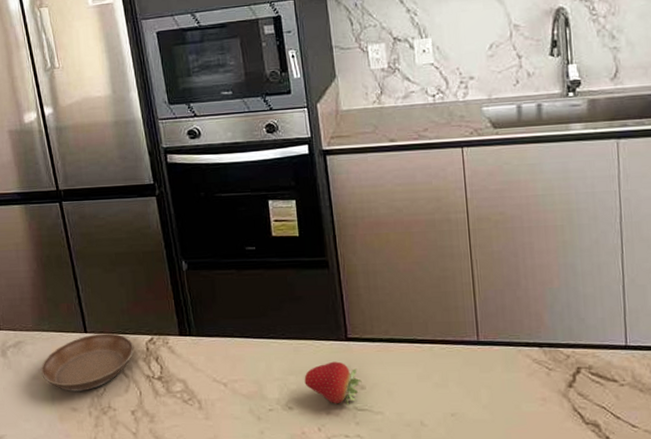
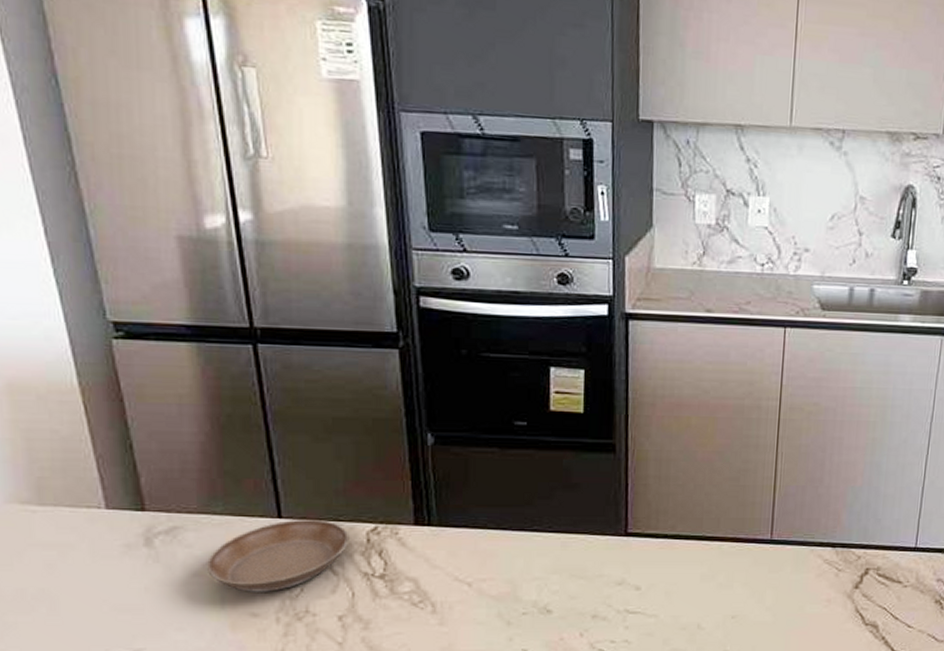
fruit: present [304,361,362,406] -> none [570,559,638,608]

